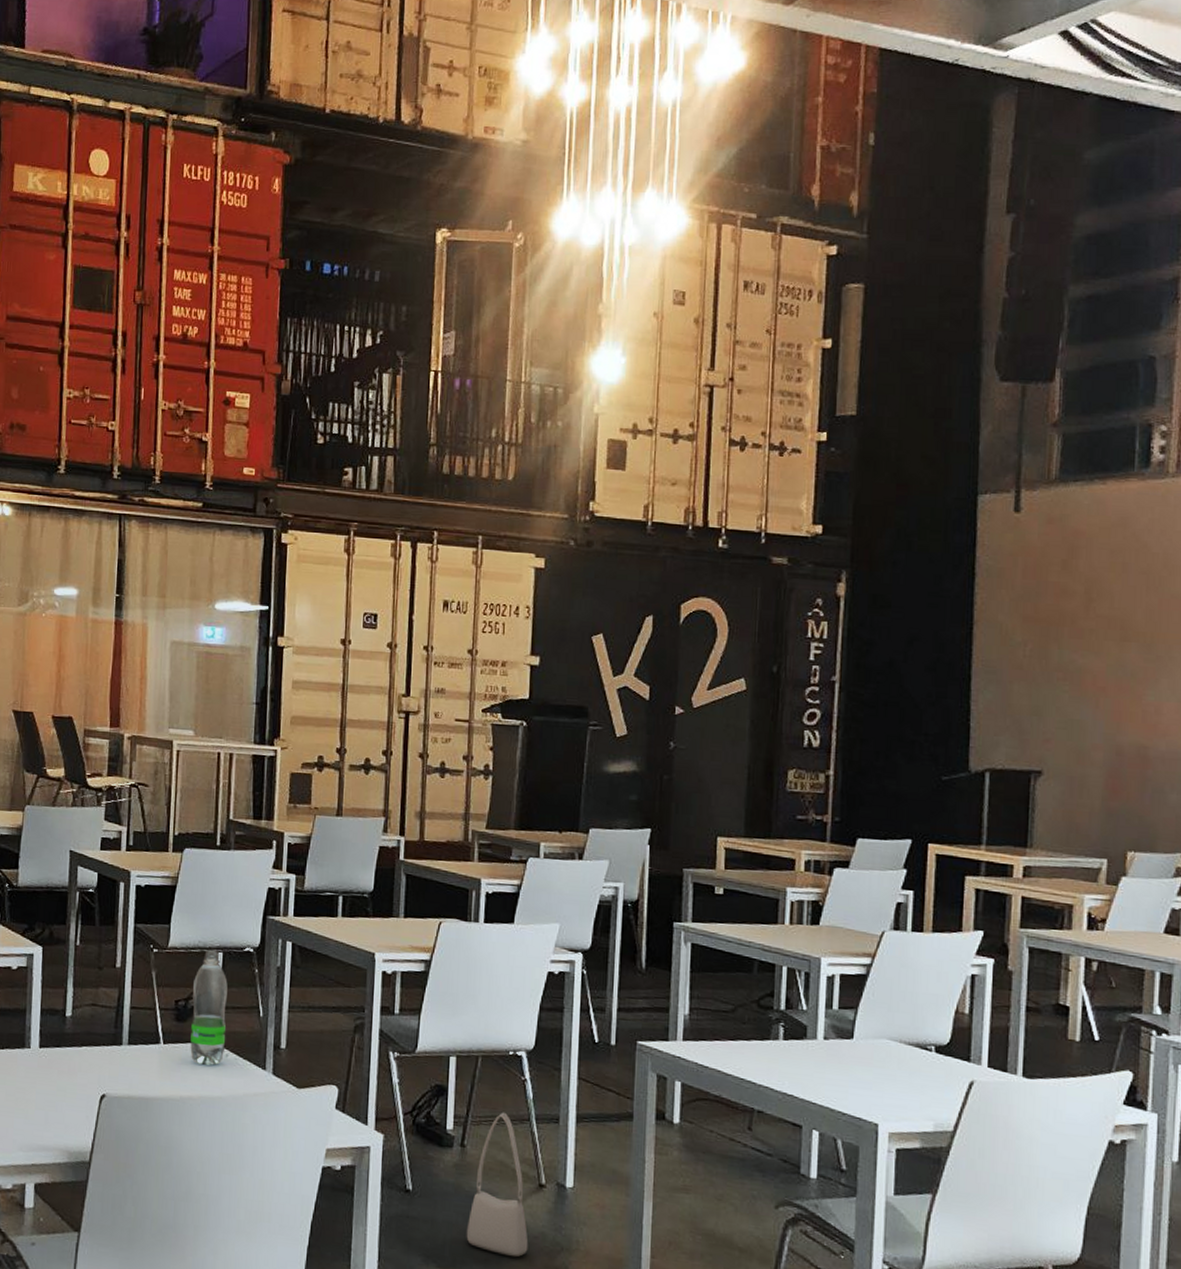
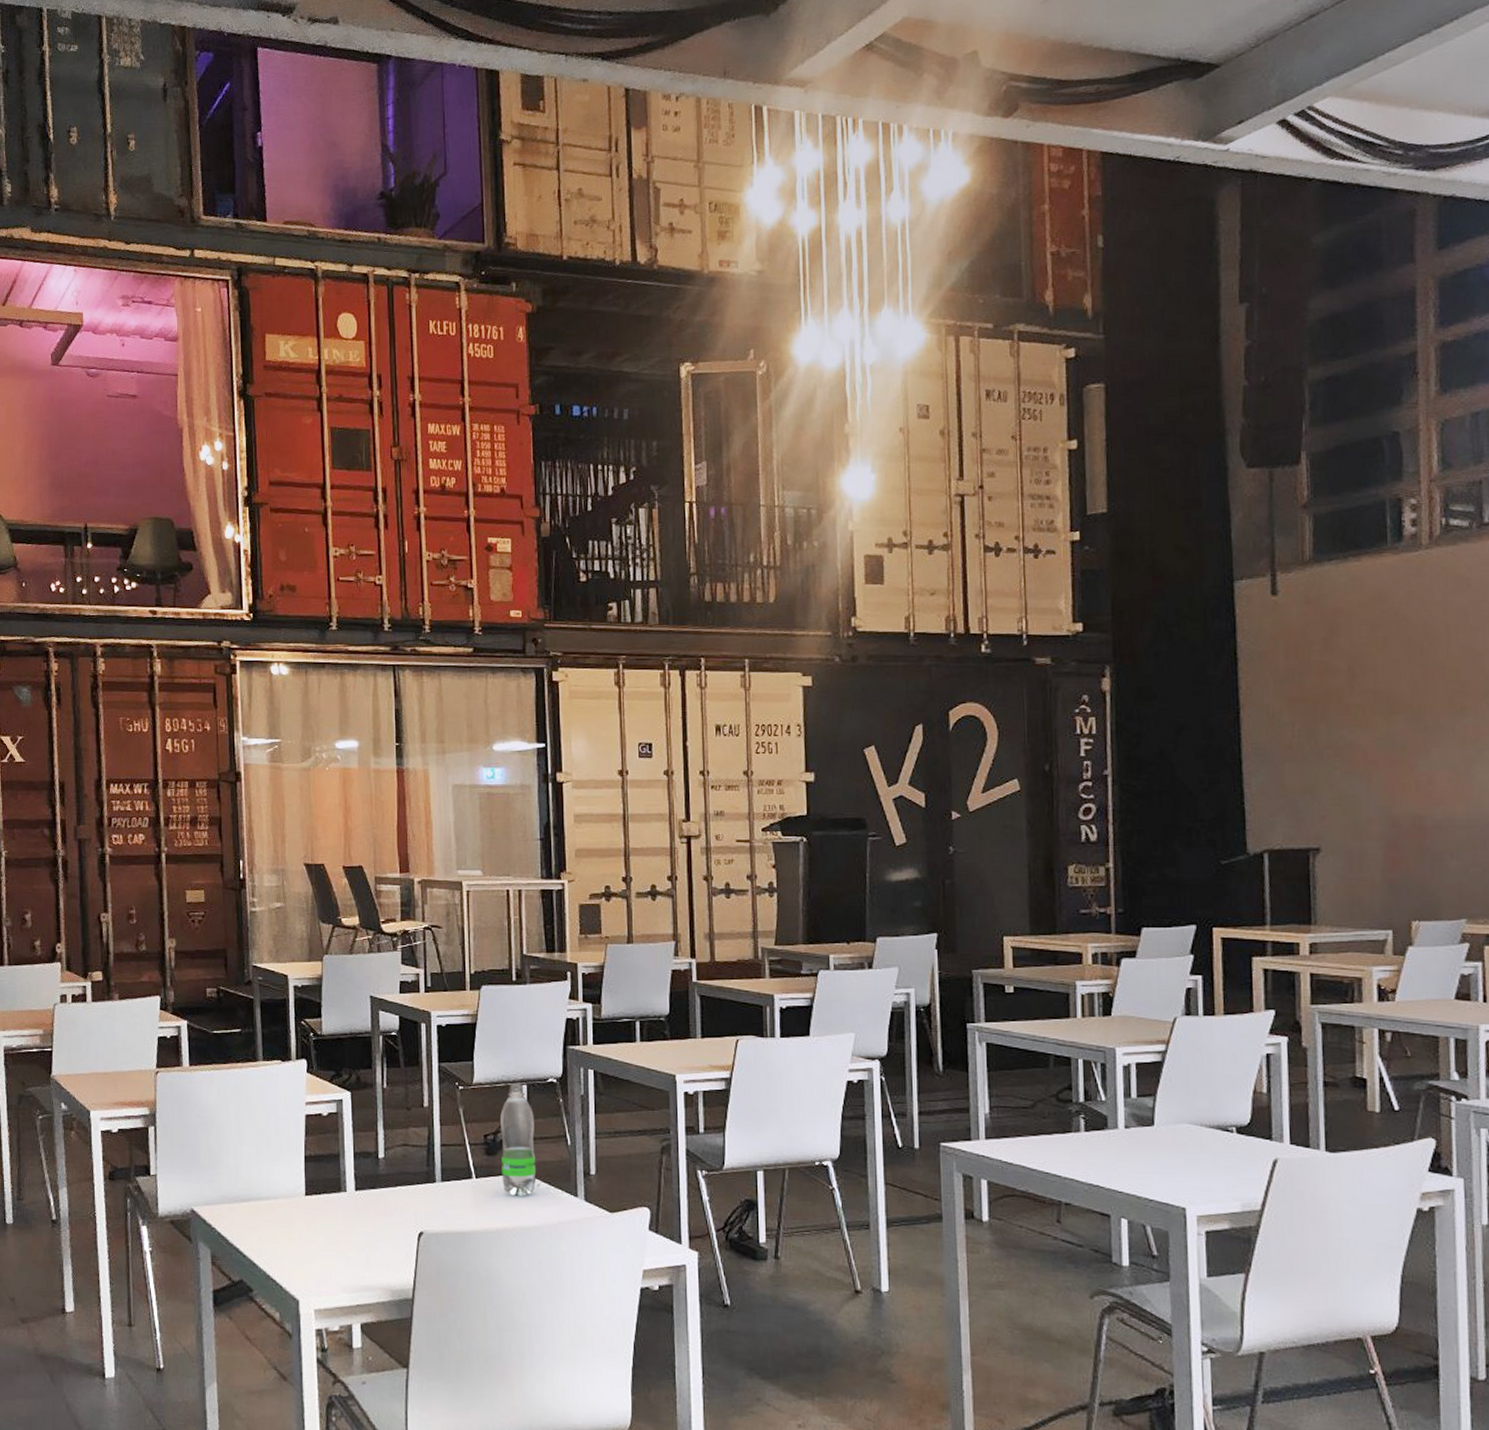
shoulder bag: present [466,1112,529,1258] -> none [787,1222,849,1364]

